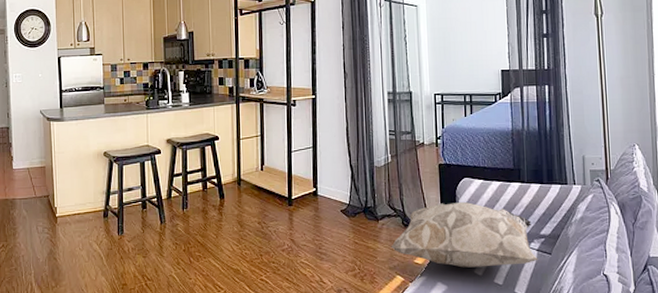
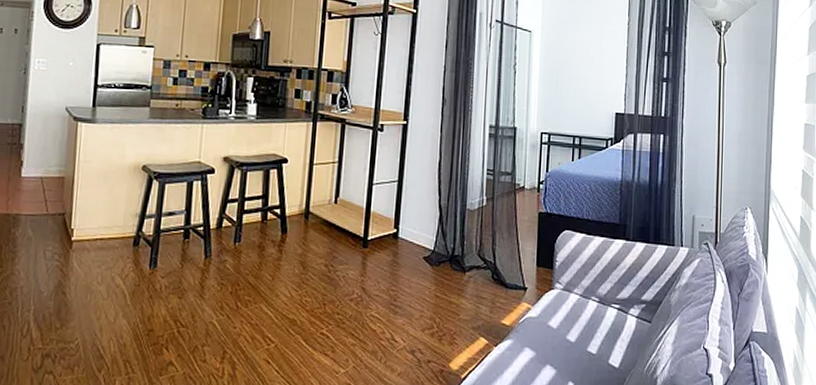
decorative pillow: present [391,202,538,268] -> none [476,257,637,333]

